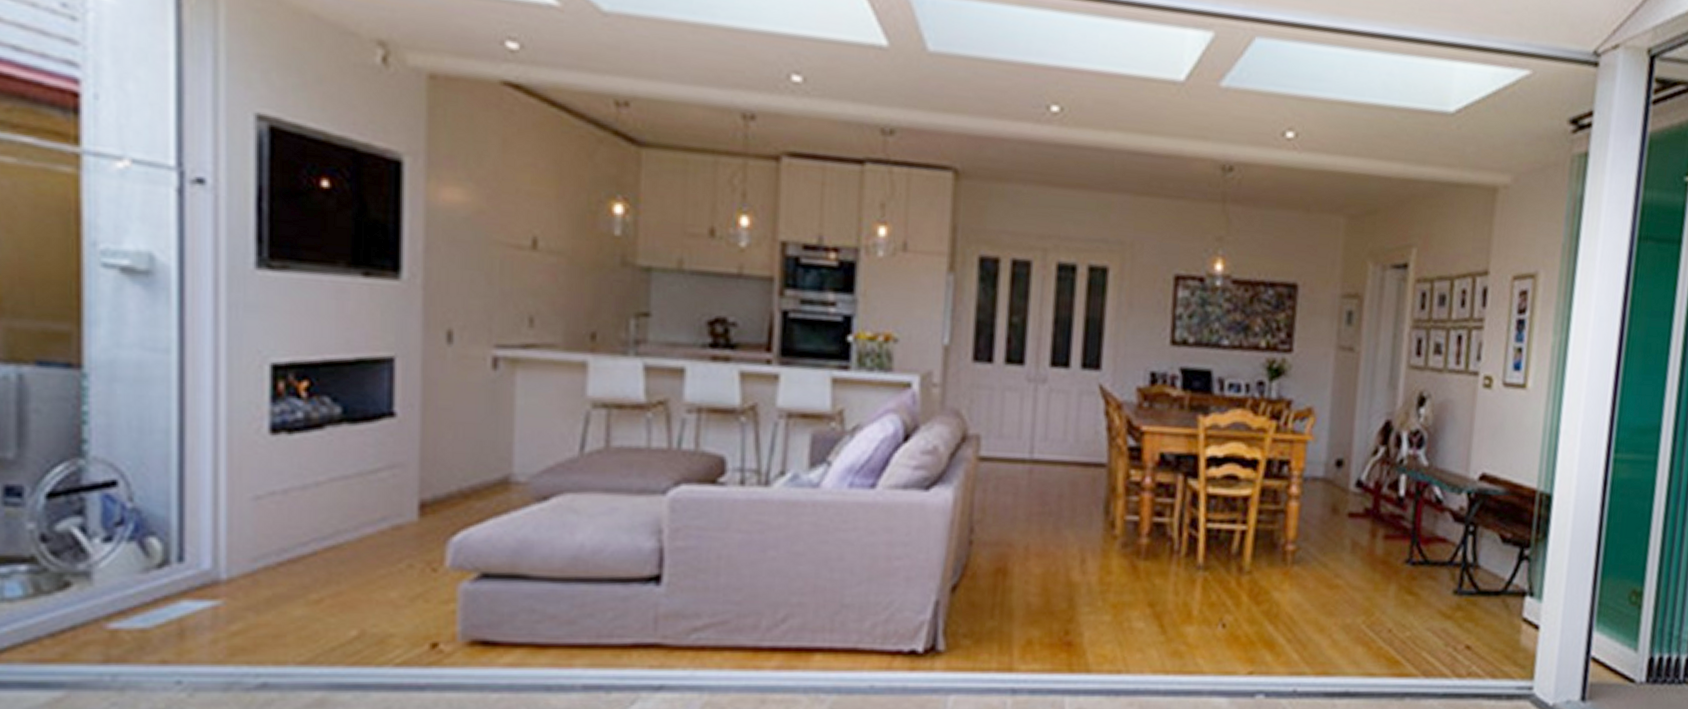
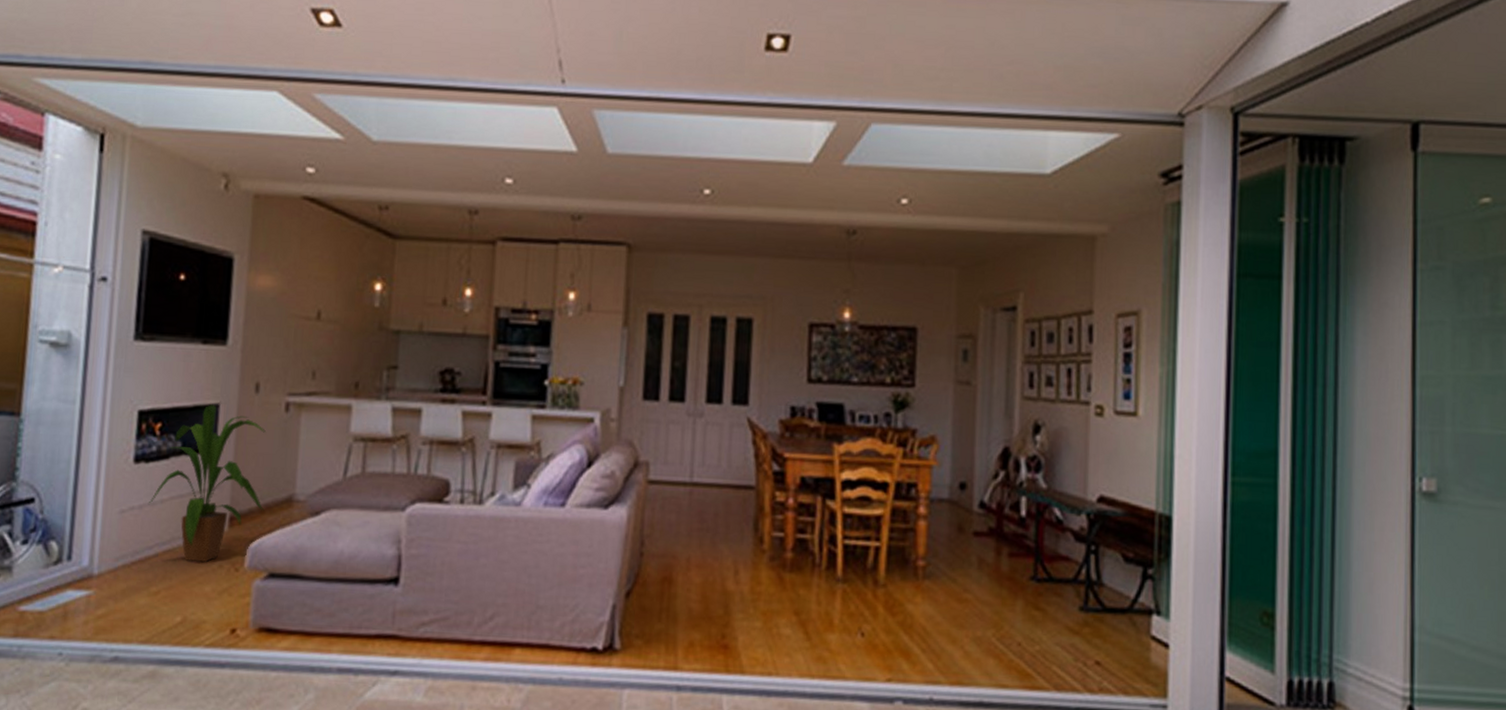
house plant: none [297,358,470,561] -> present [149,405,266,562]

